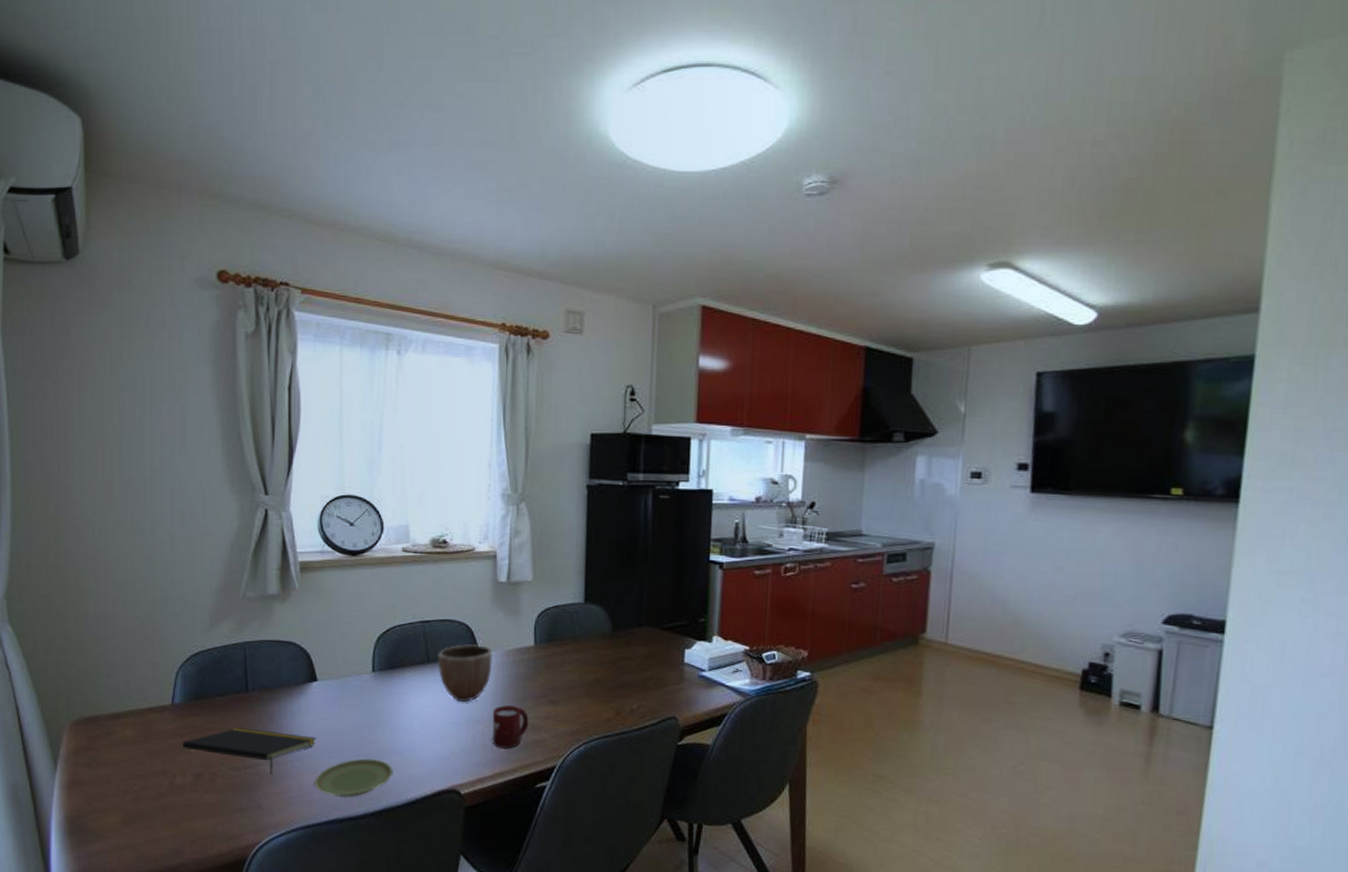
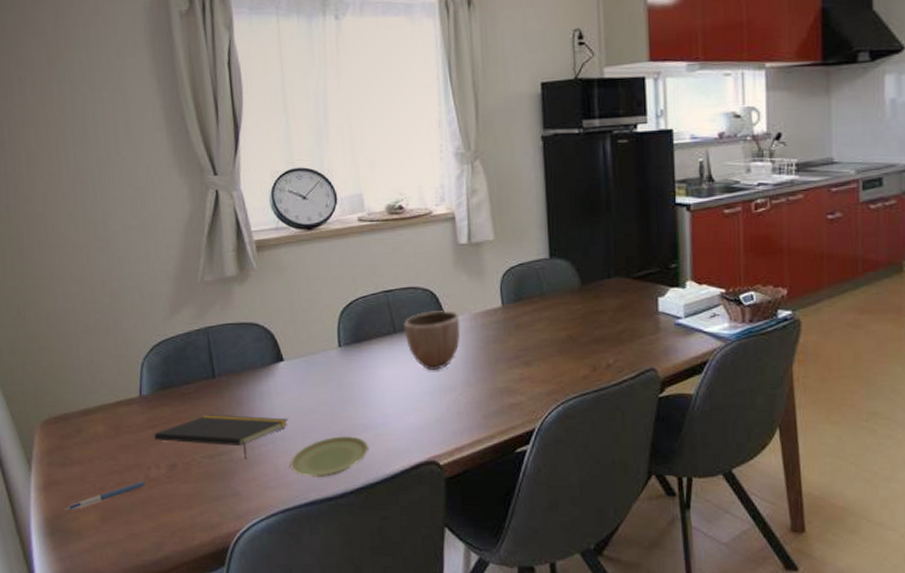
pen: none [86,788,172,812] -> present [64,482,148,512]
cup: present [492,705,529,749] -> none [465,370,503,415]

